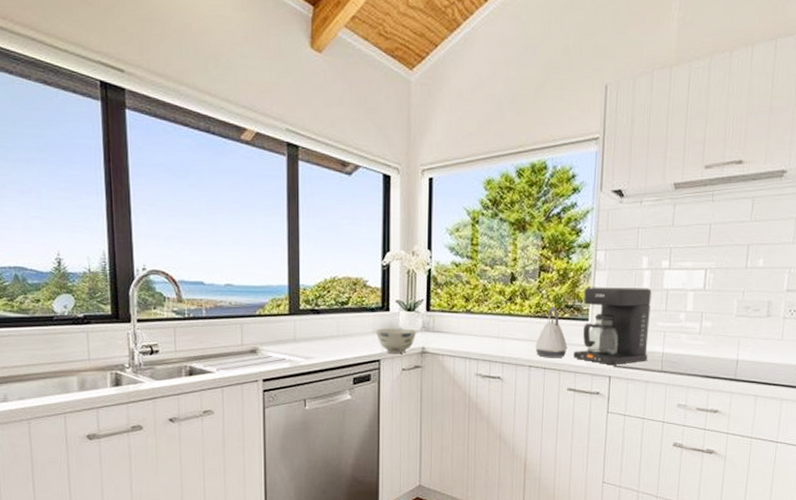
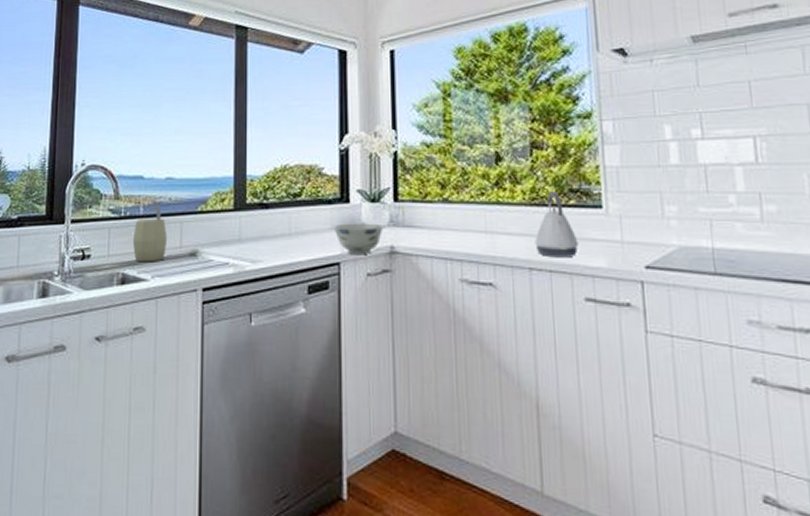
soap dispenser: none [198,308,229,358] -> present [133,205,167,262]
coffee maker: present [573,287,652,364] -> none [587,164,693,265]

